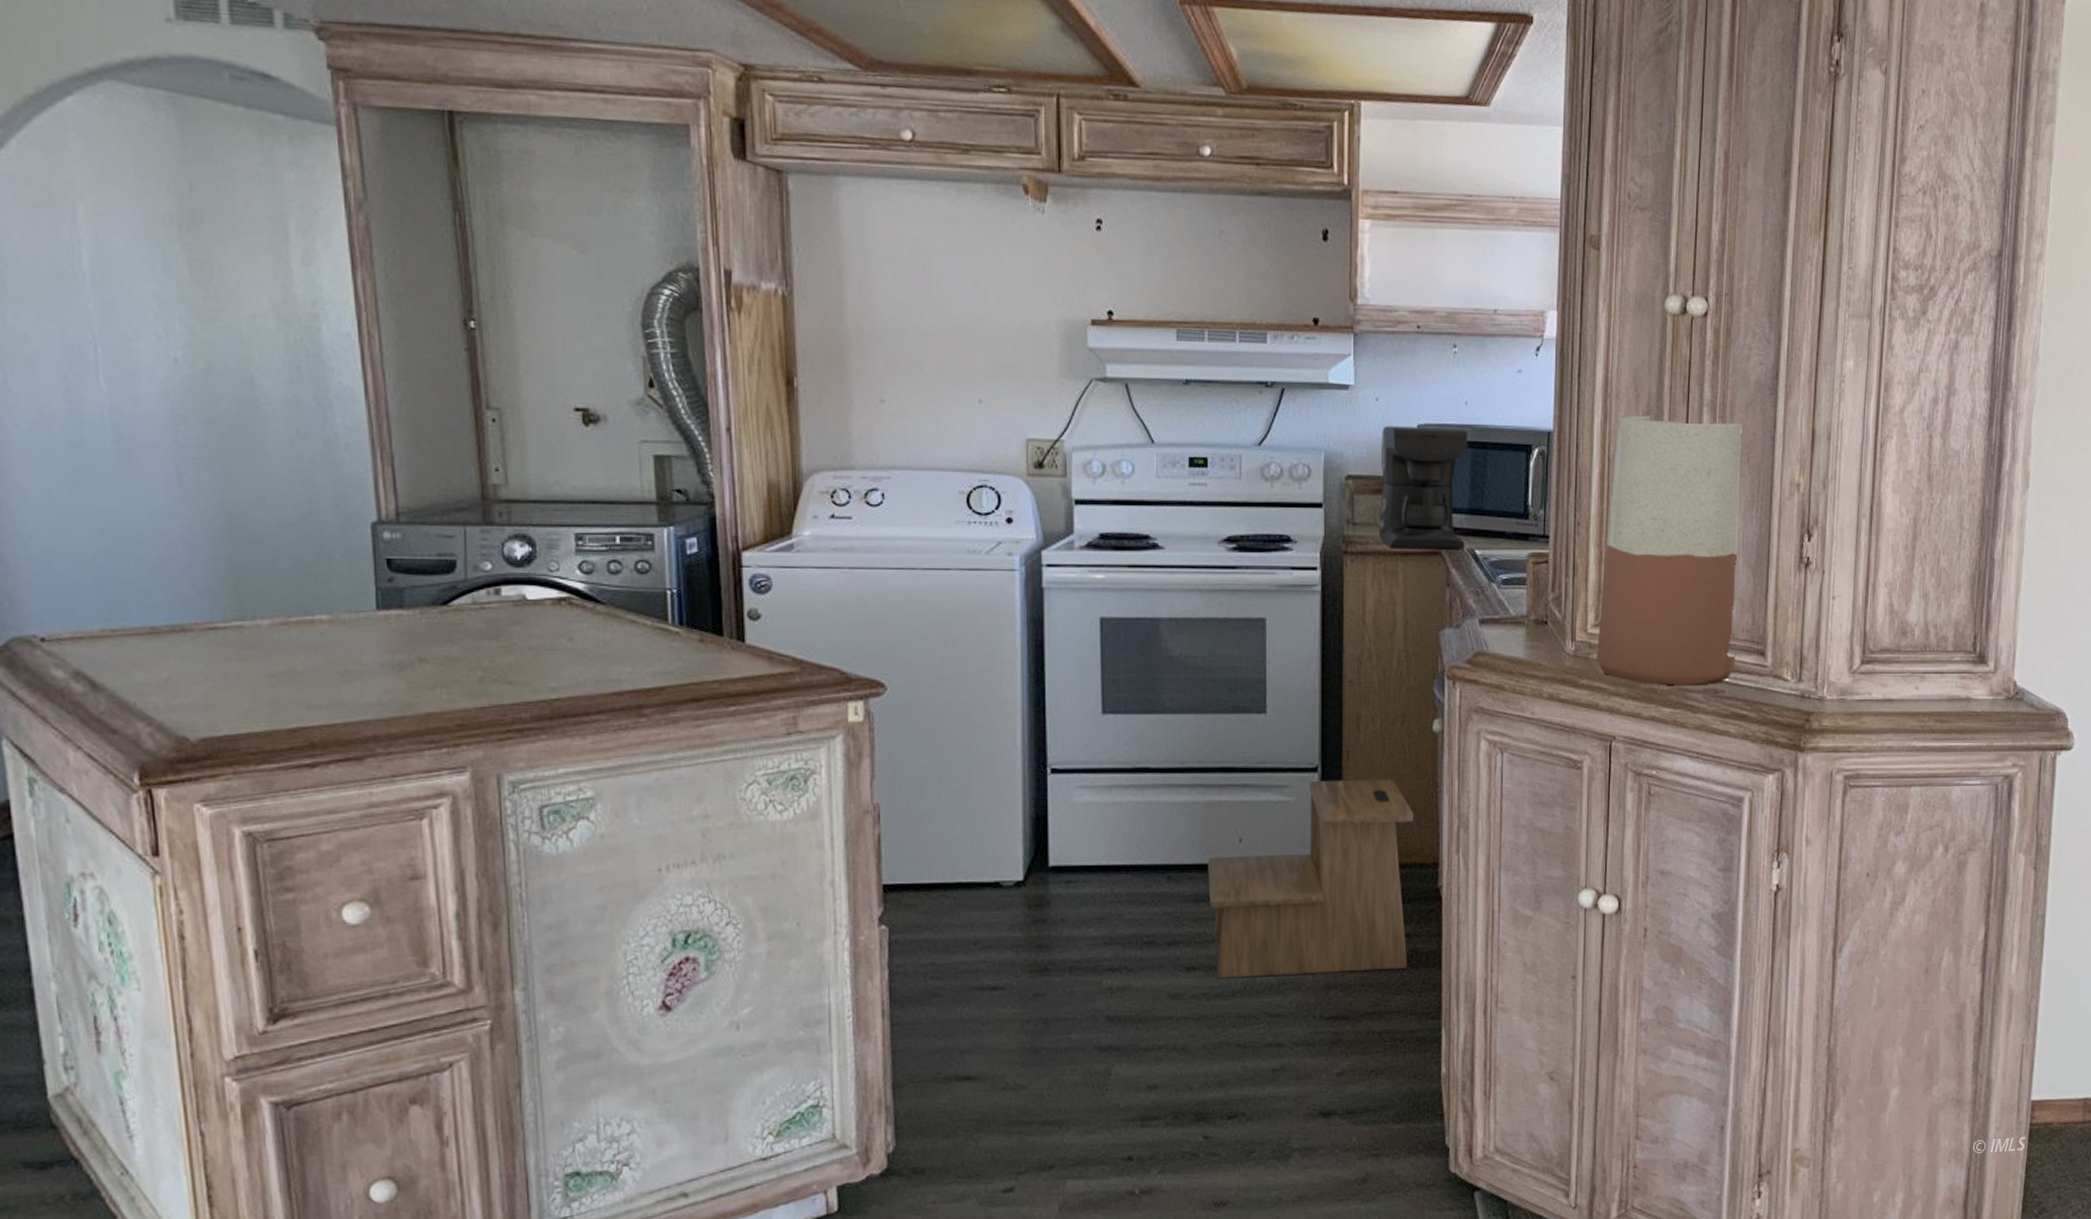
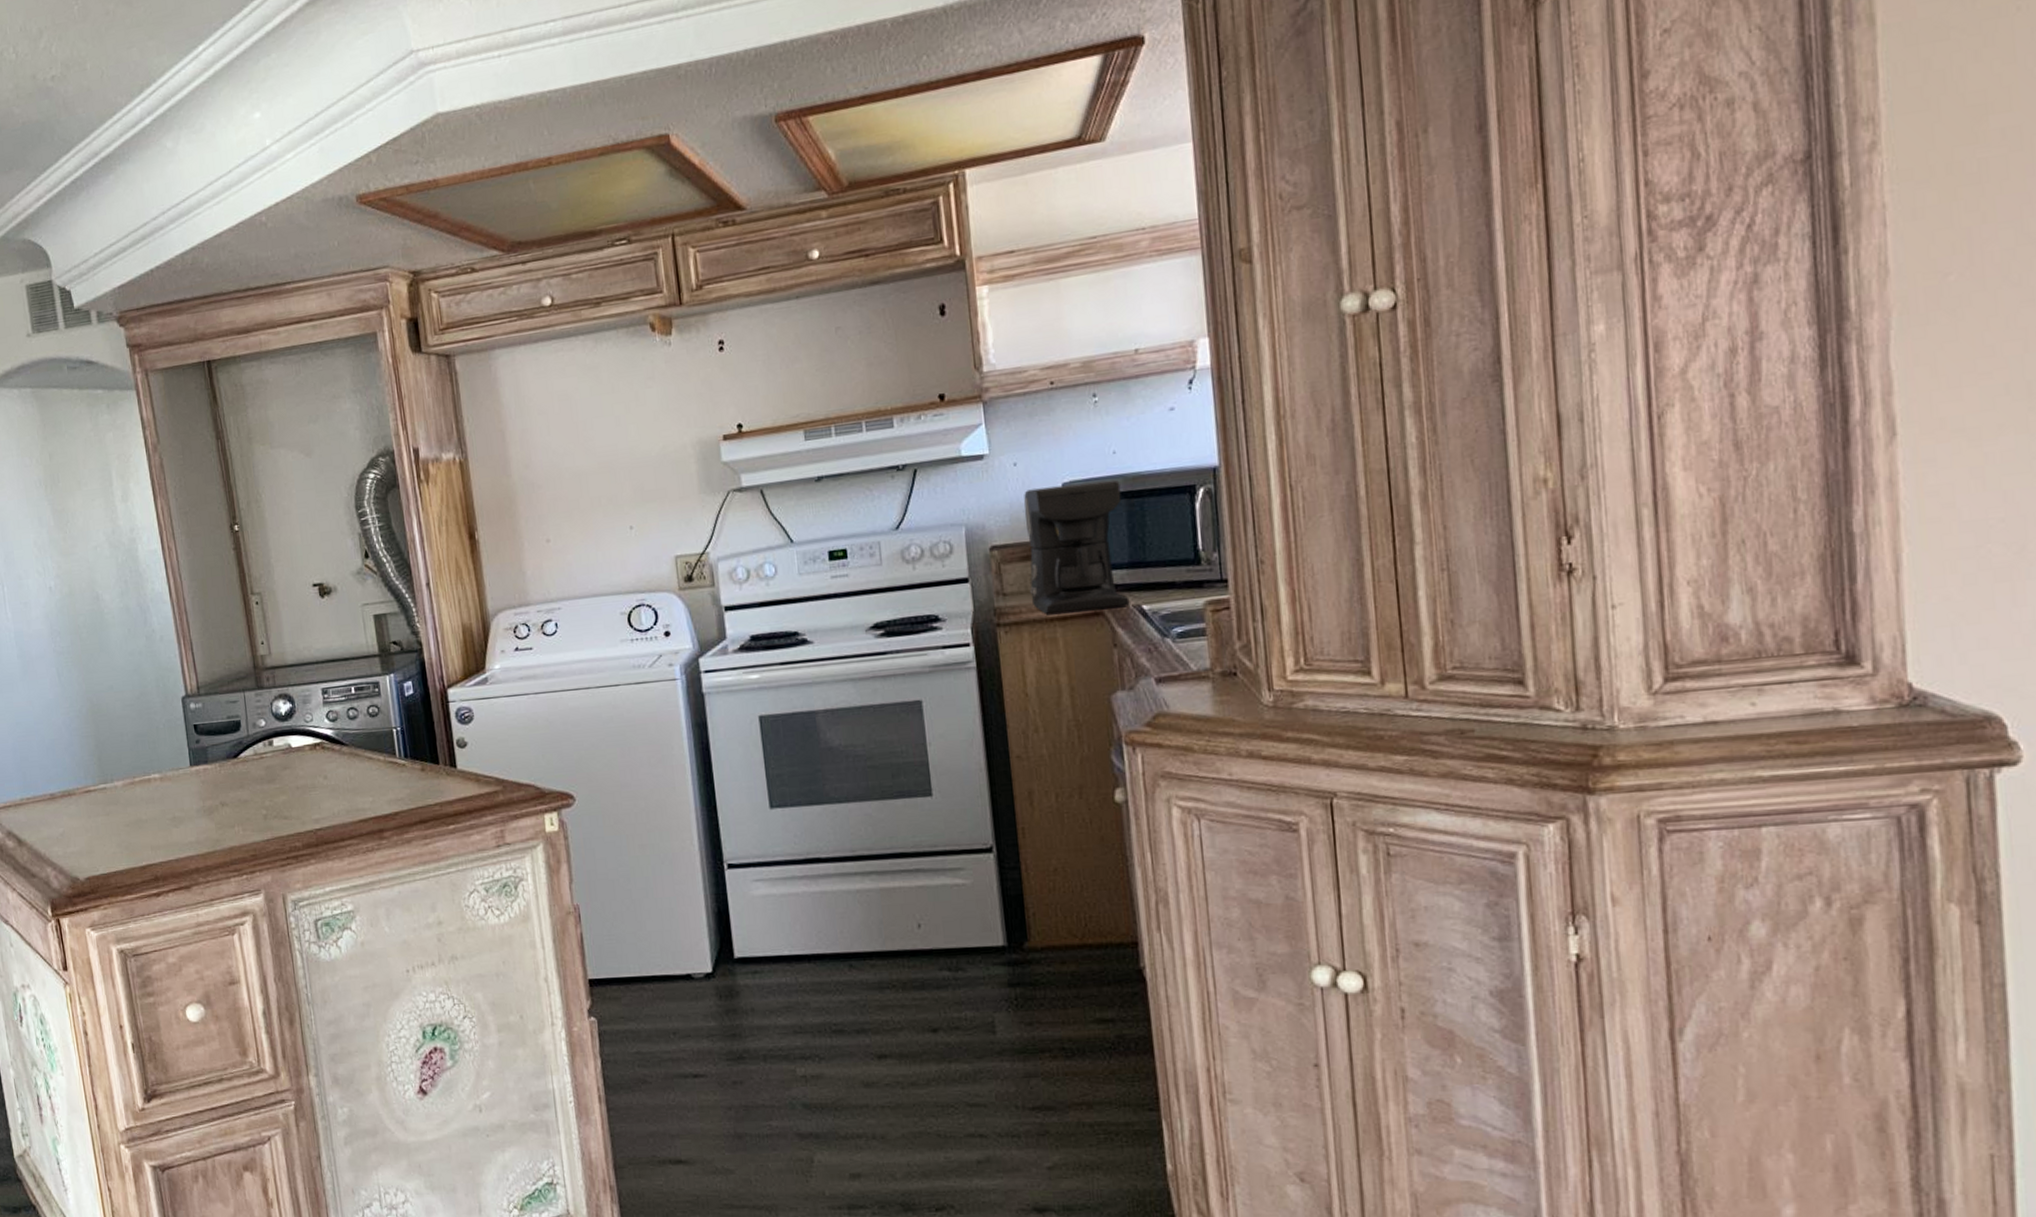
step stool: present [1207,779,1413,979] -> none [887,855,1114,1067]
vase: present [1596,415,1742,686] -> none [1296,419,1486,731]

